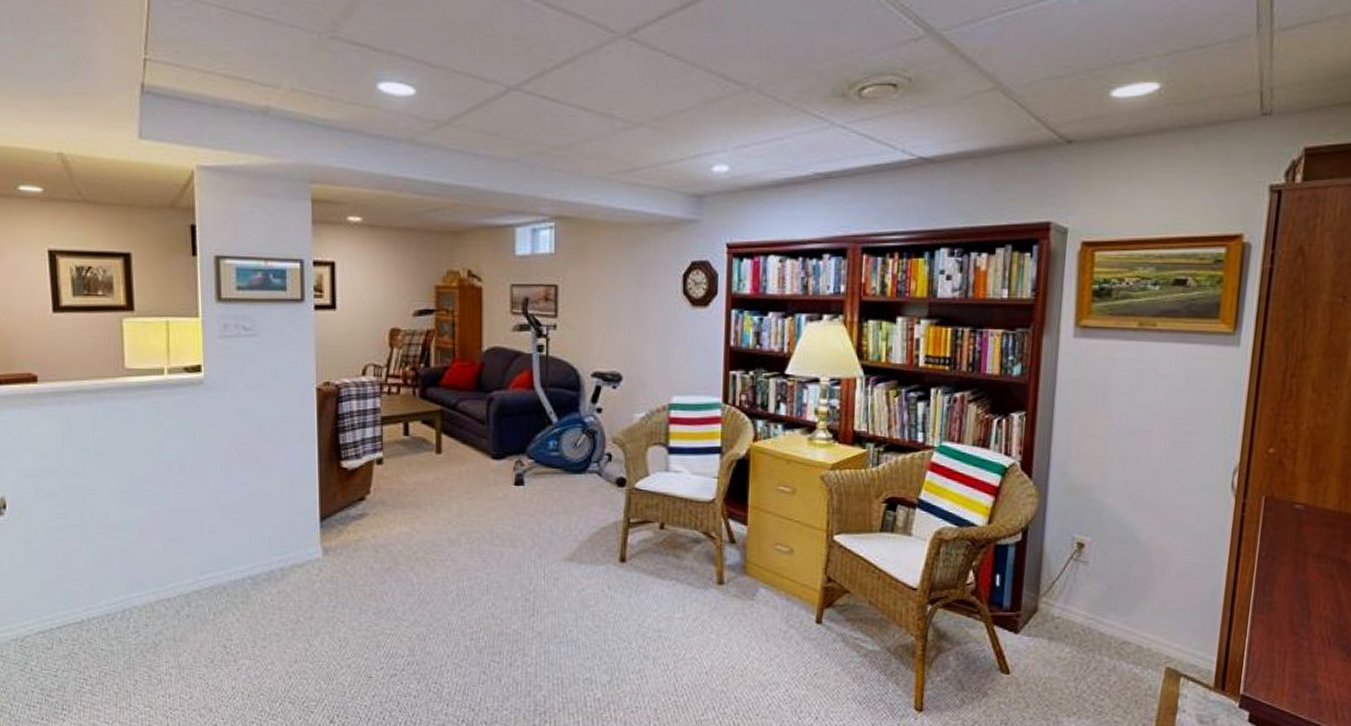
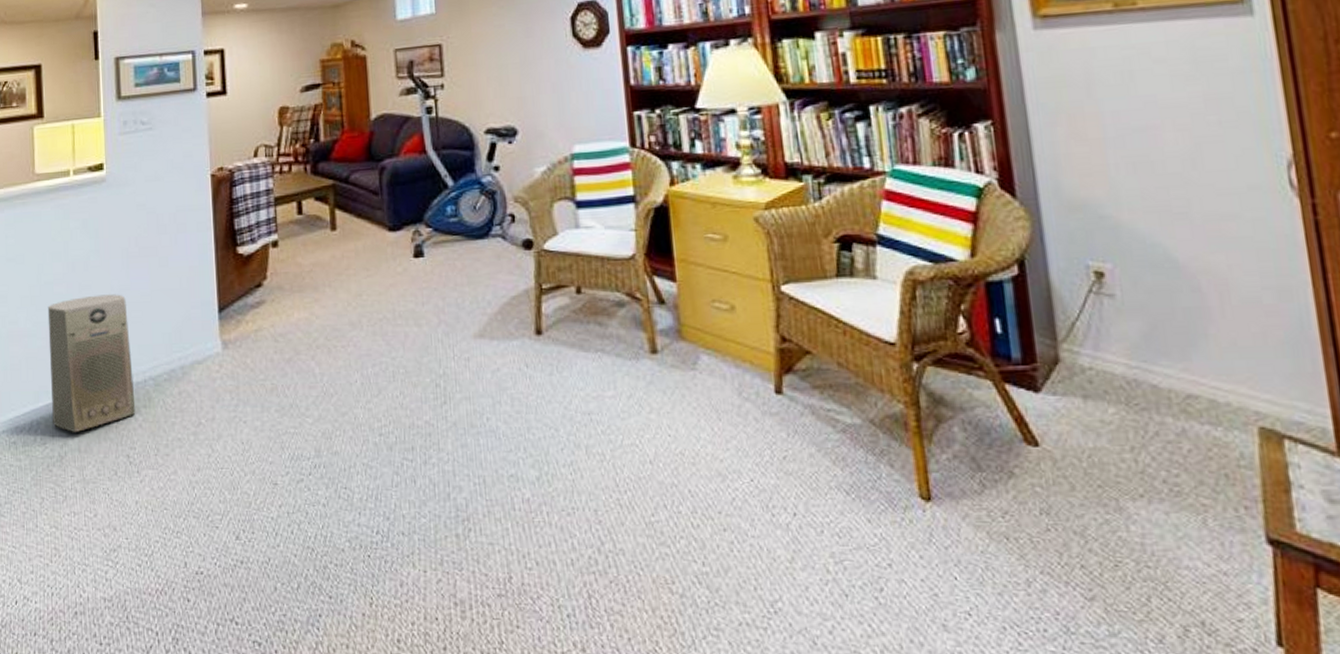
air purifier: none [140,495,233,623] -> present [47,294,136,432]

